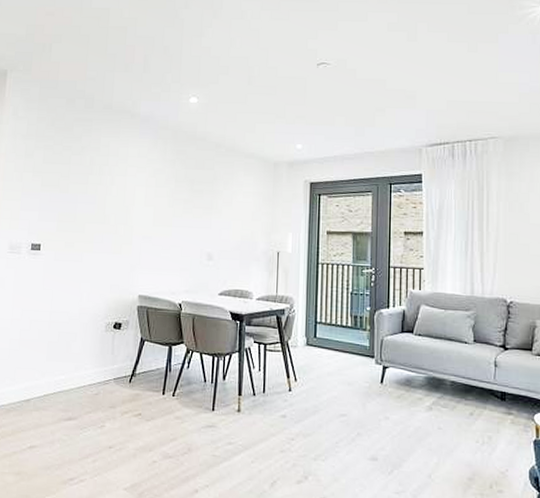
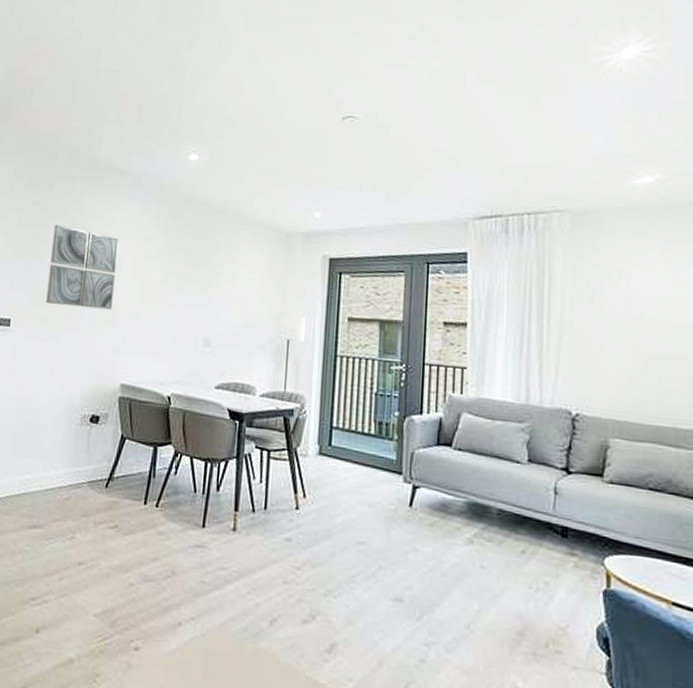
wall art: none [71,161,132,233] -> present [46,225,119,310]

